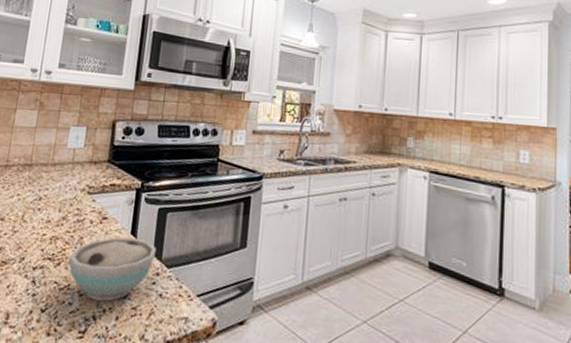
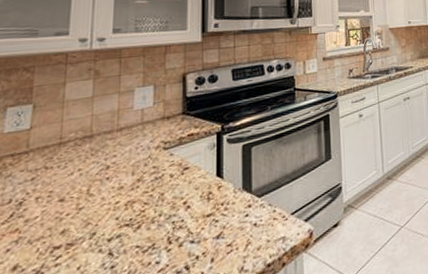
bowl: present [69,237,157,302] -> none [151,178,245,251]

